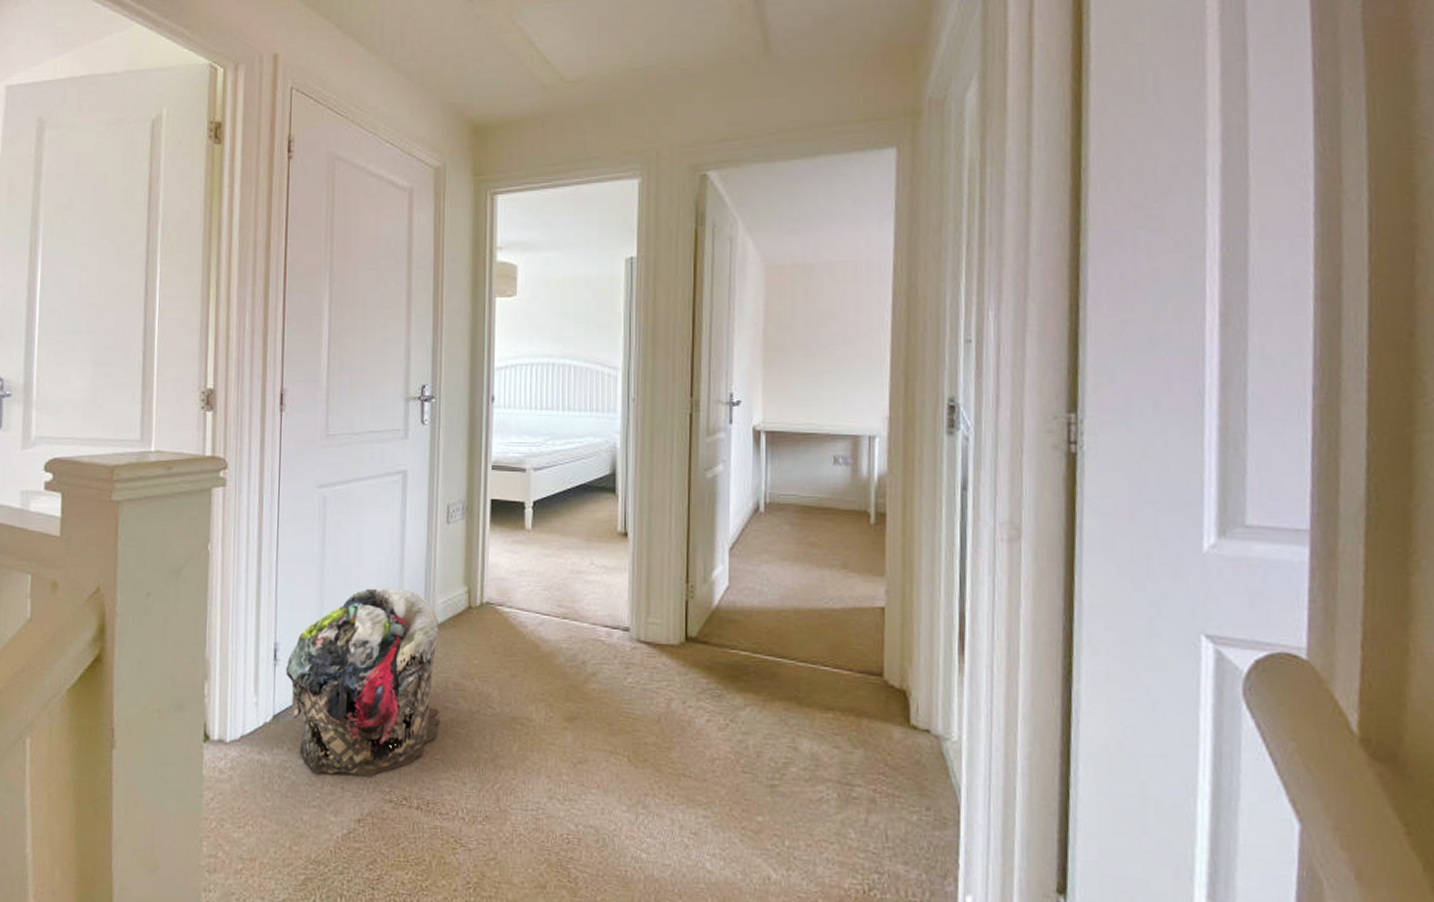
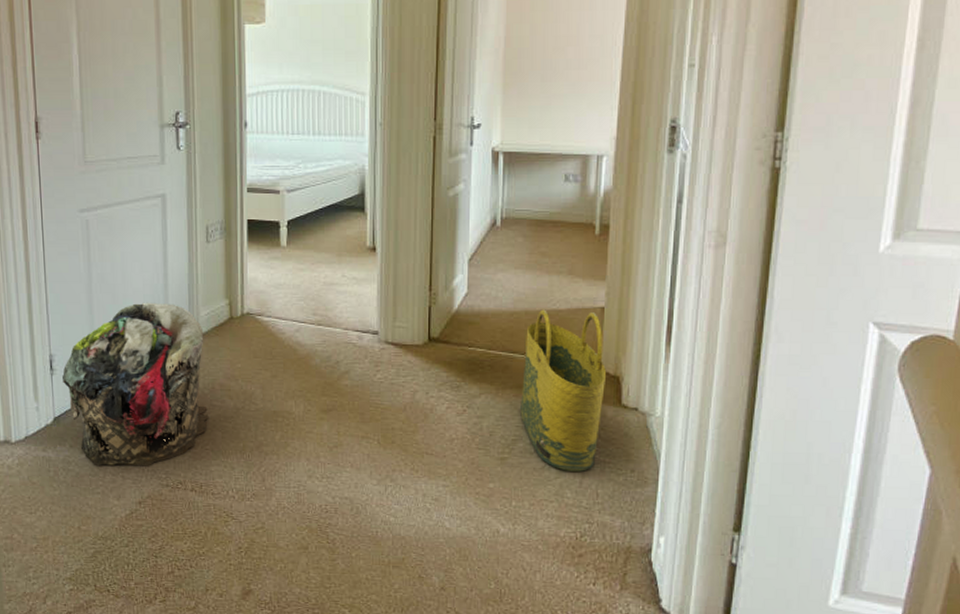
tote bag: none [792,608,891,807] -> present [520,309,607,473]

